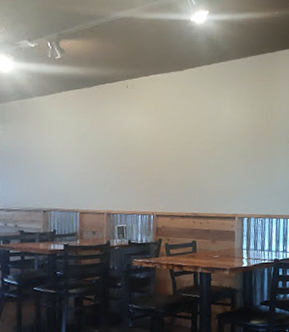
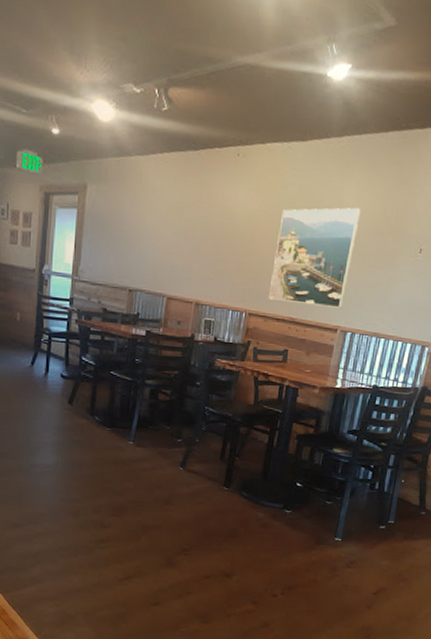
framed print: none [171,117,237,201] -> present [268,207,361,308]

